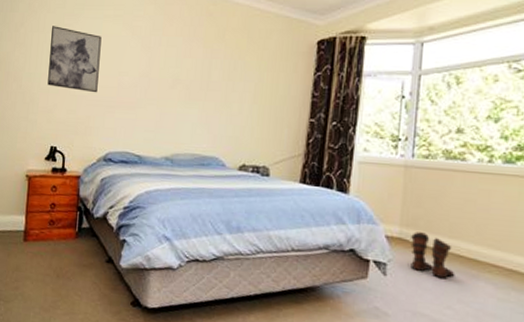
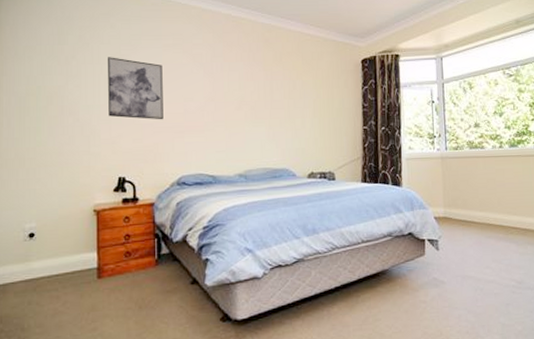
boots: present [410,232,455,279] -> none [453,210,488,245]

